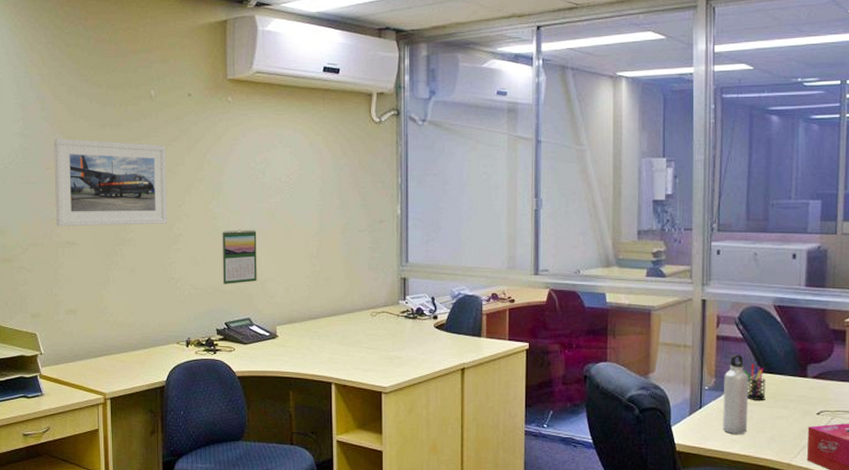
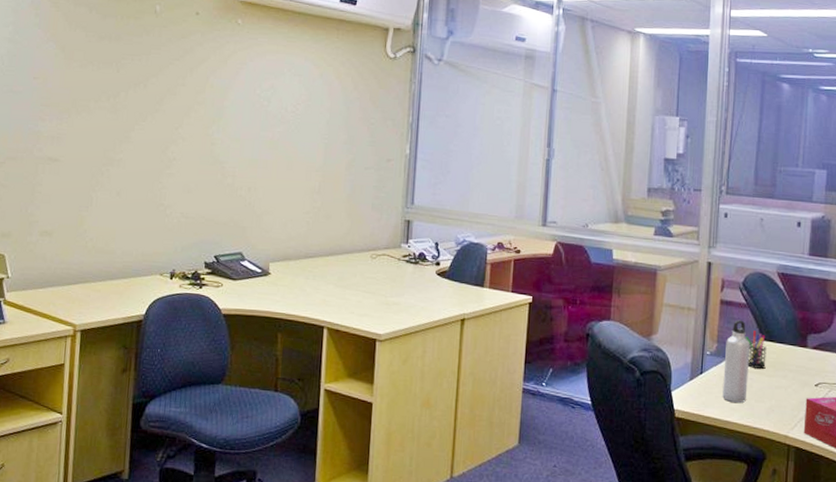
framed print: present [54,138,167,227] -> none [39,47,167,147]
calendar: present [222,229,257,284] -> none [216,157,257,215]

